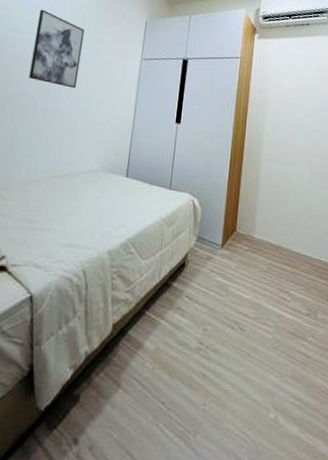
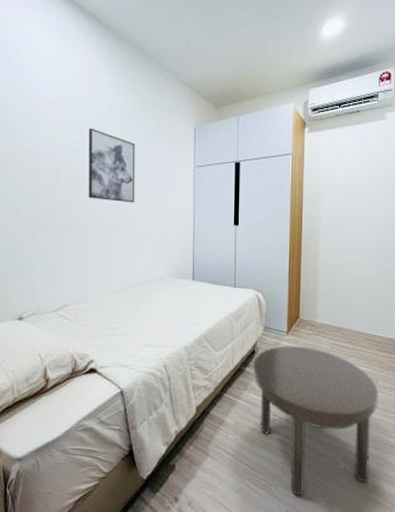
side table: none [179,260,317,450] -> present [252,346,378,496]

